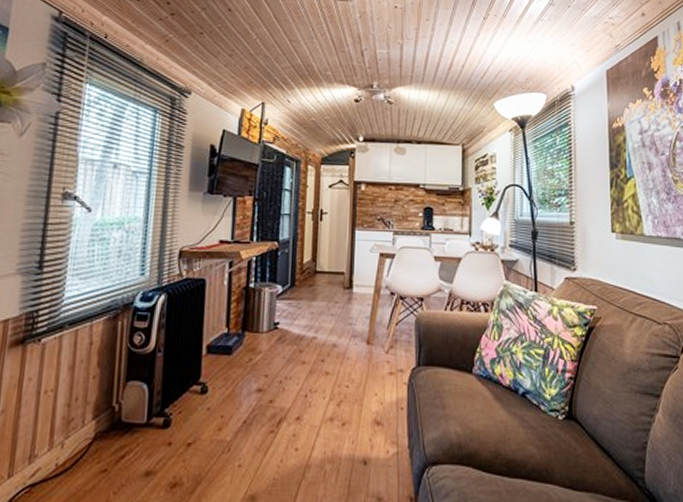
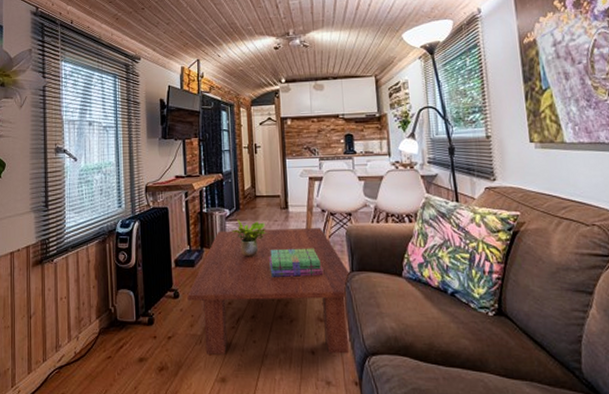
coffee table: none [218,311,417,466] -> present [187,228,351,354]
potted plant: none [282,298,326,345] -> present [232,219,268,257]
stack of books: none [323,336,386,371] -> present [269,248,324,277]

